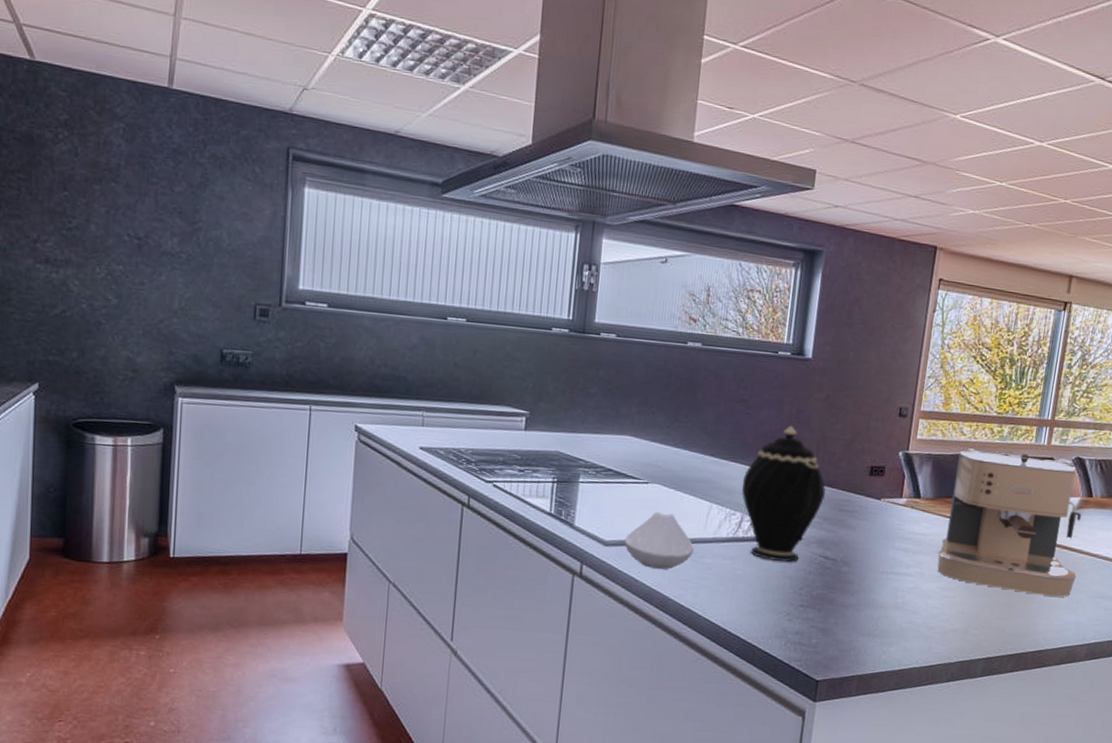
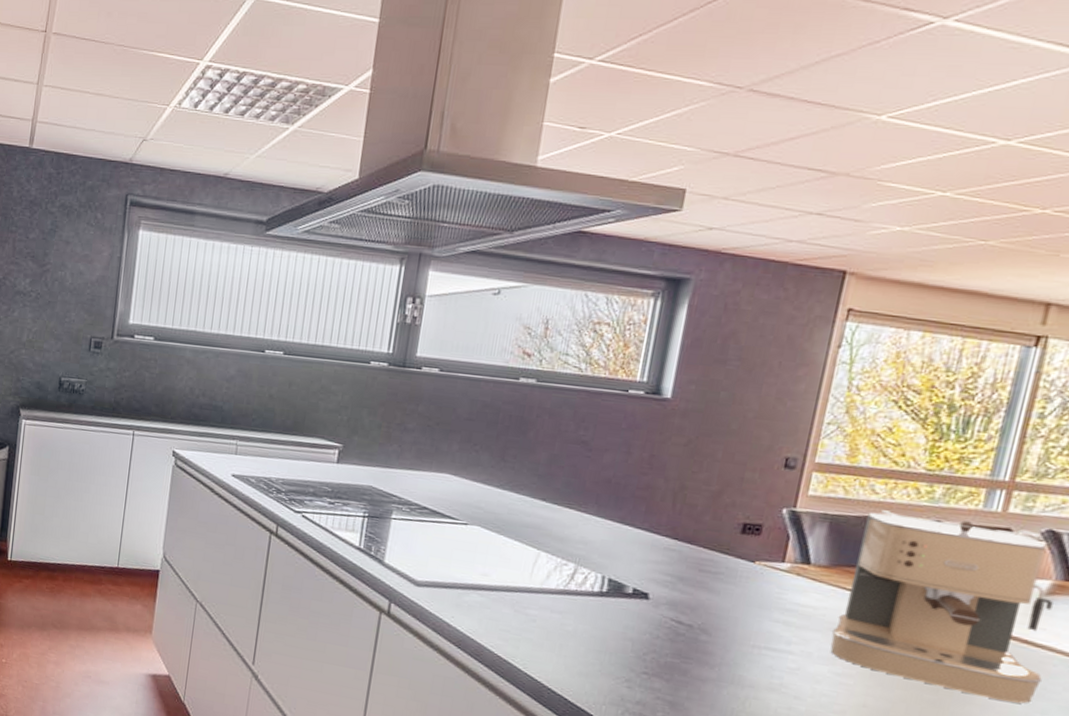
spoon rest: present [624,511,694,569] -> none [437,555,517,617]
teapot: present [741,425,826,562] -> none [576,471,682,623]

